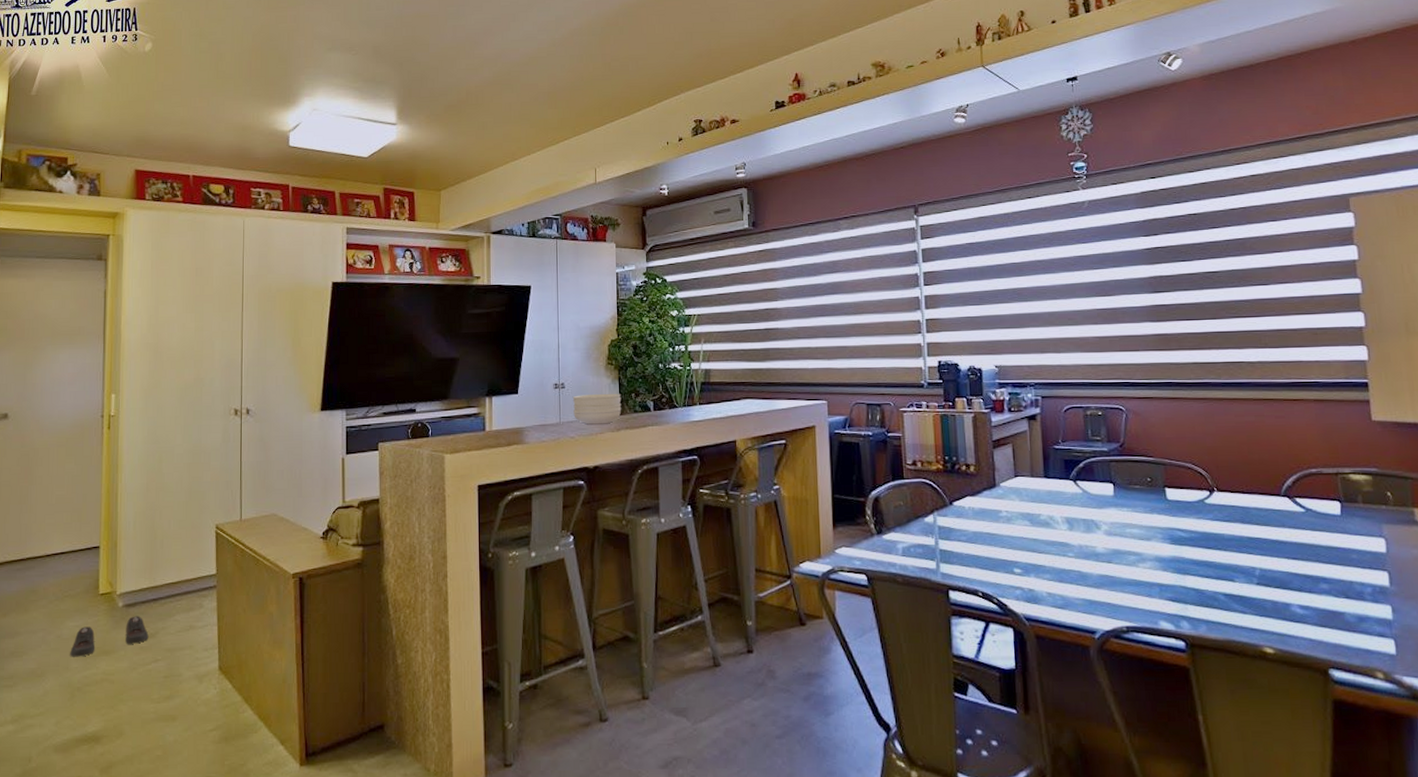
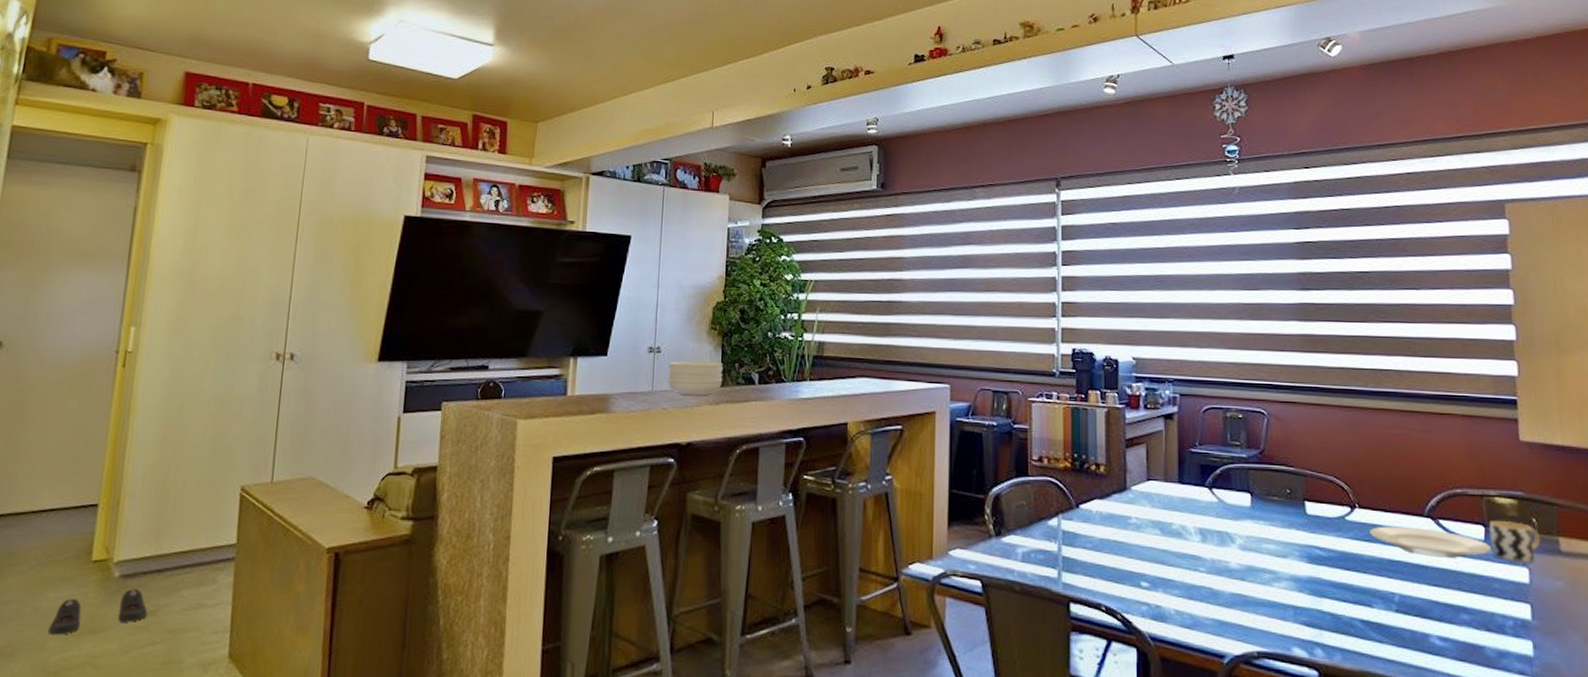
plate: none [1229,506,1348,534] -> present [1370,526,1492,559]
cup: none [1345,495,1396,535] -> present [1489,520,1541,564]

